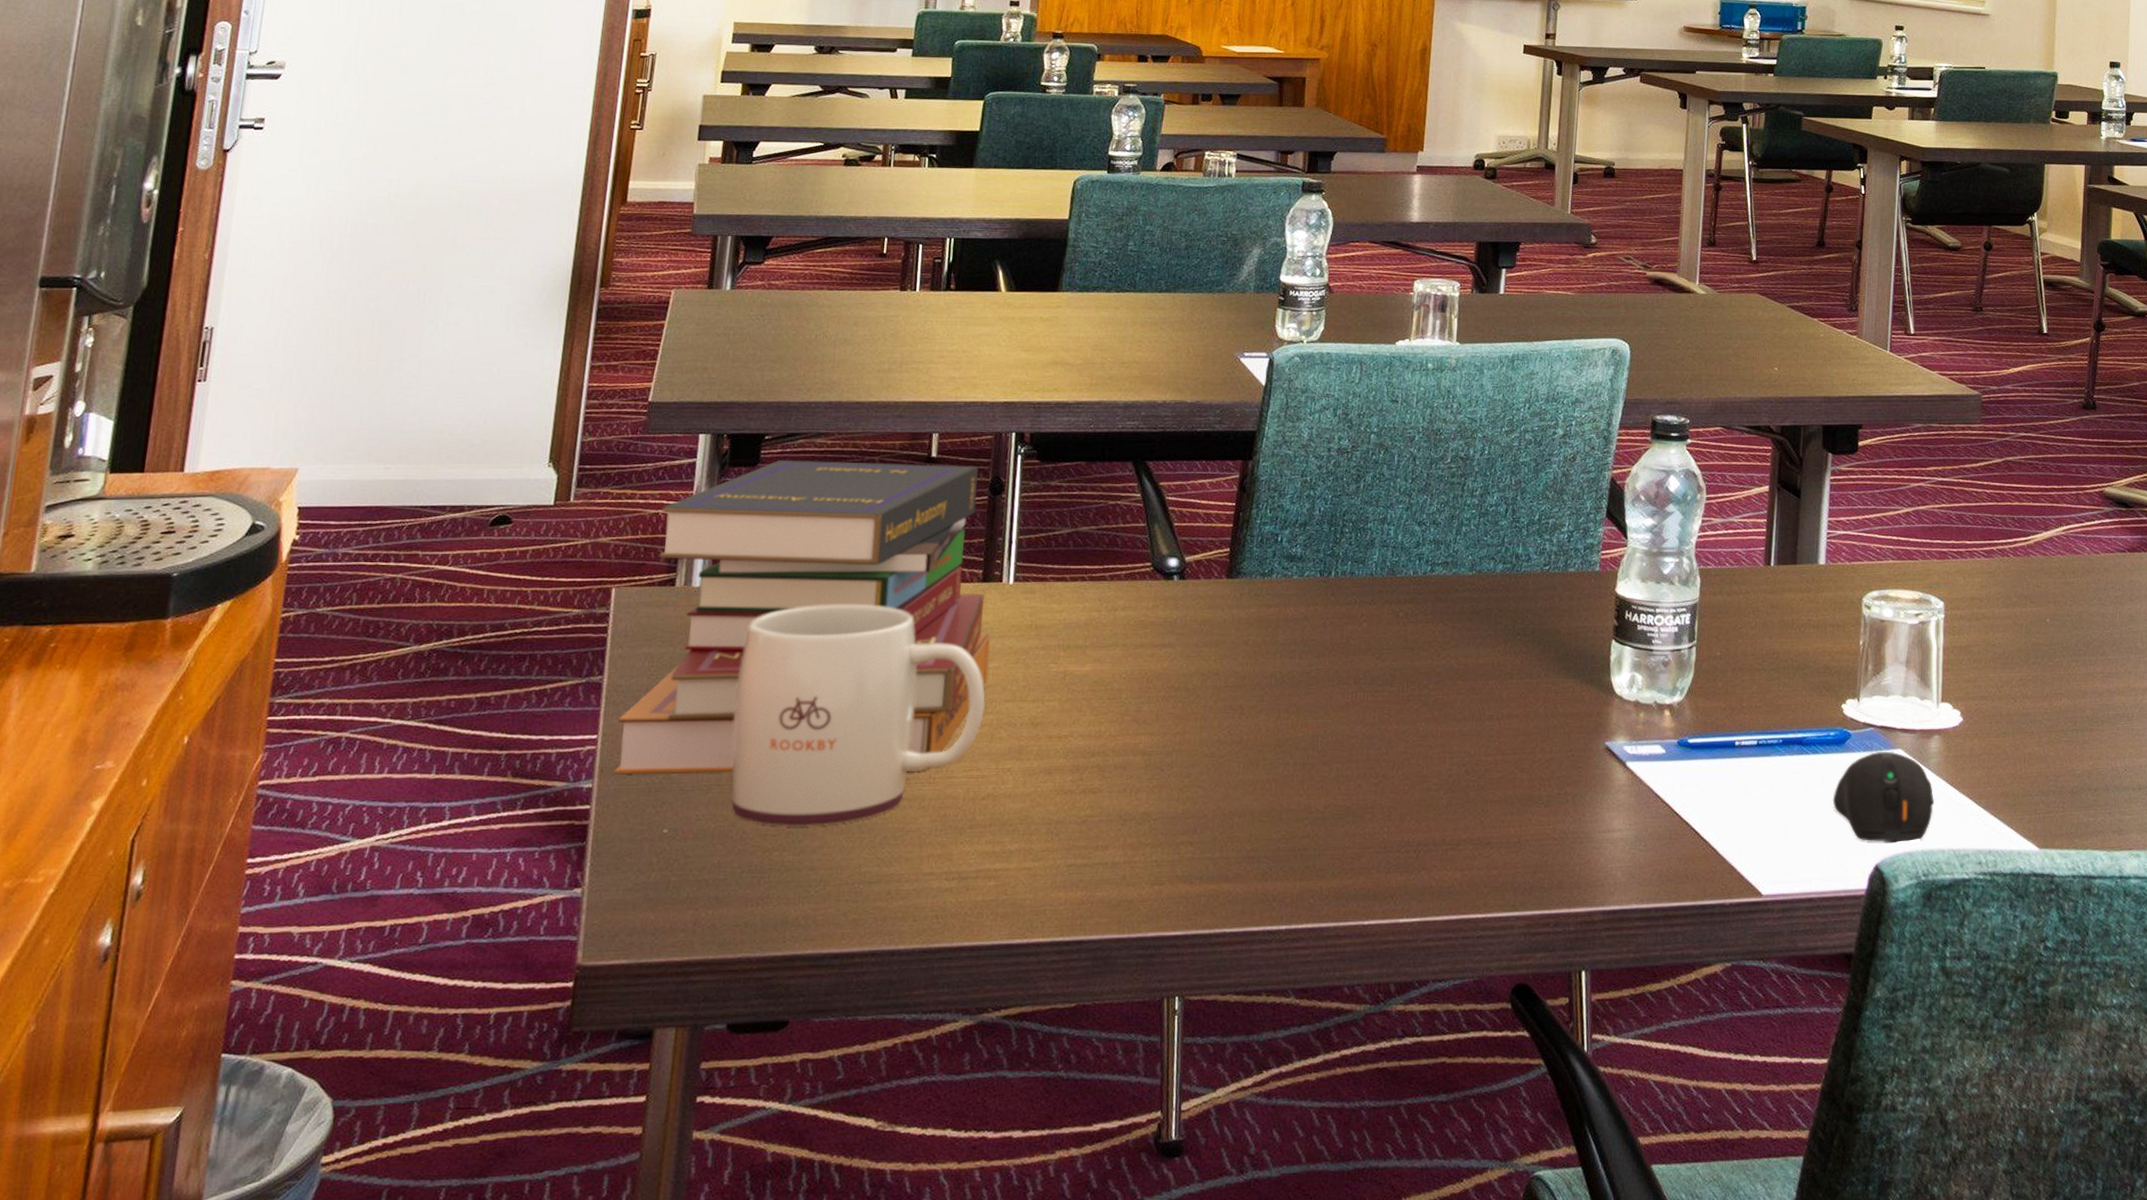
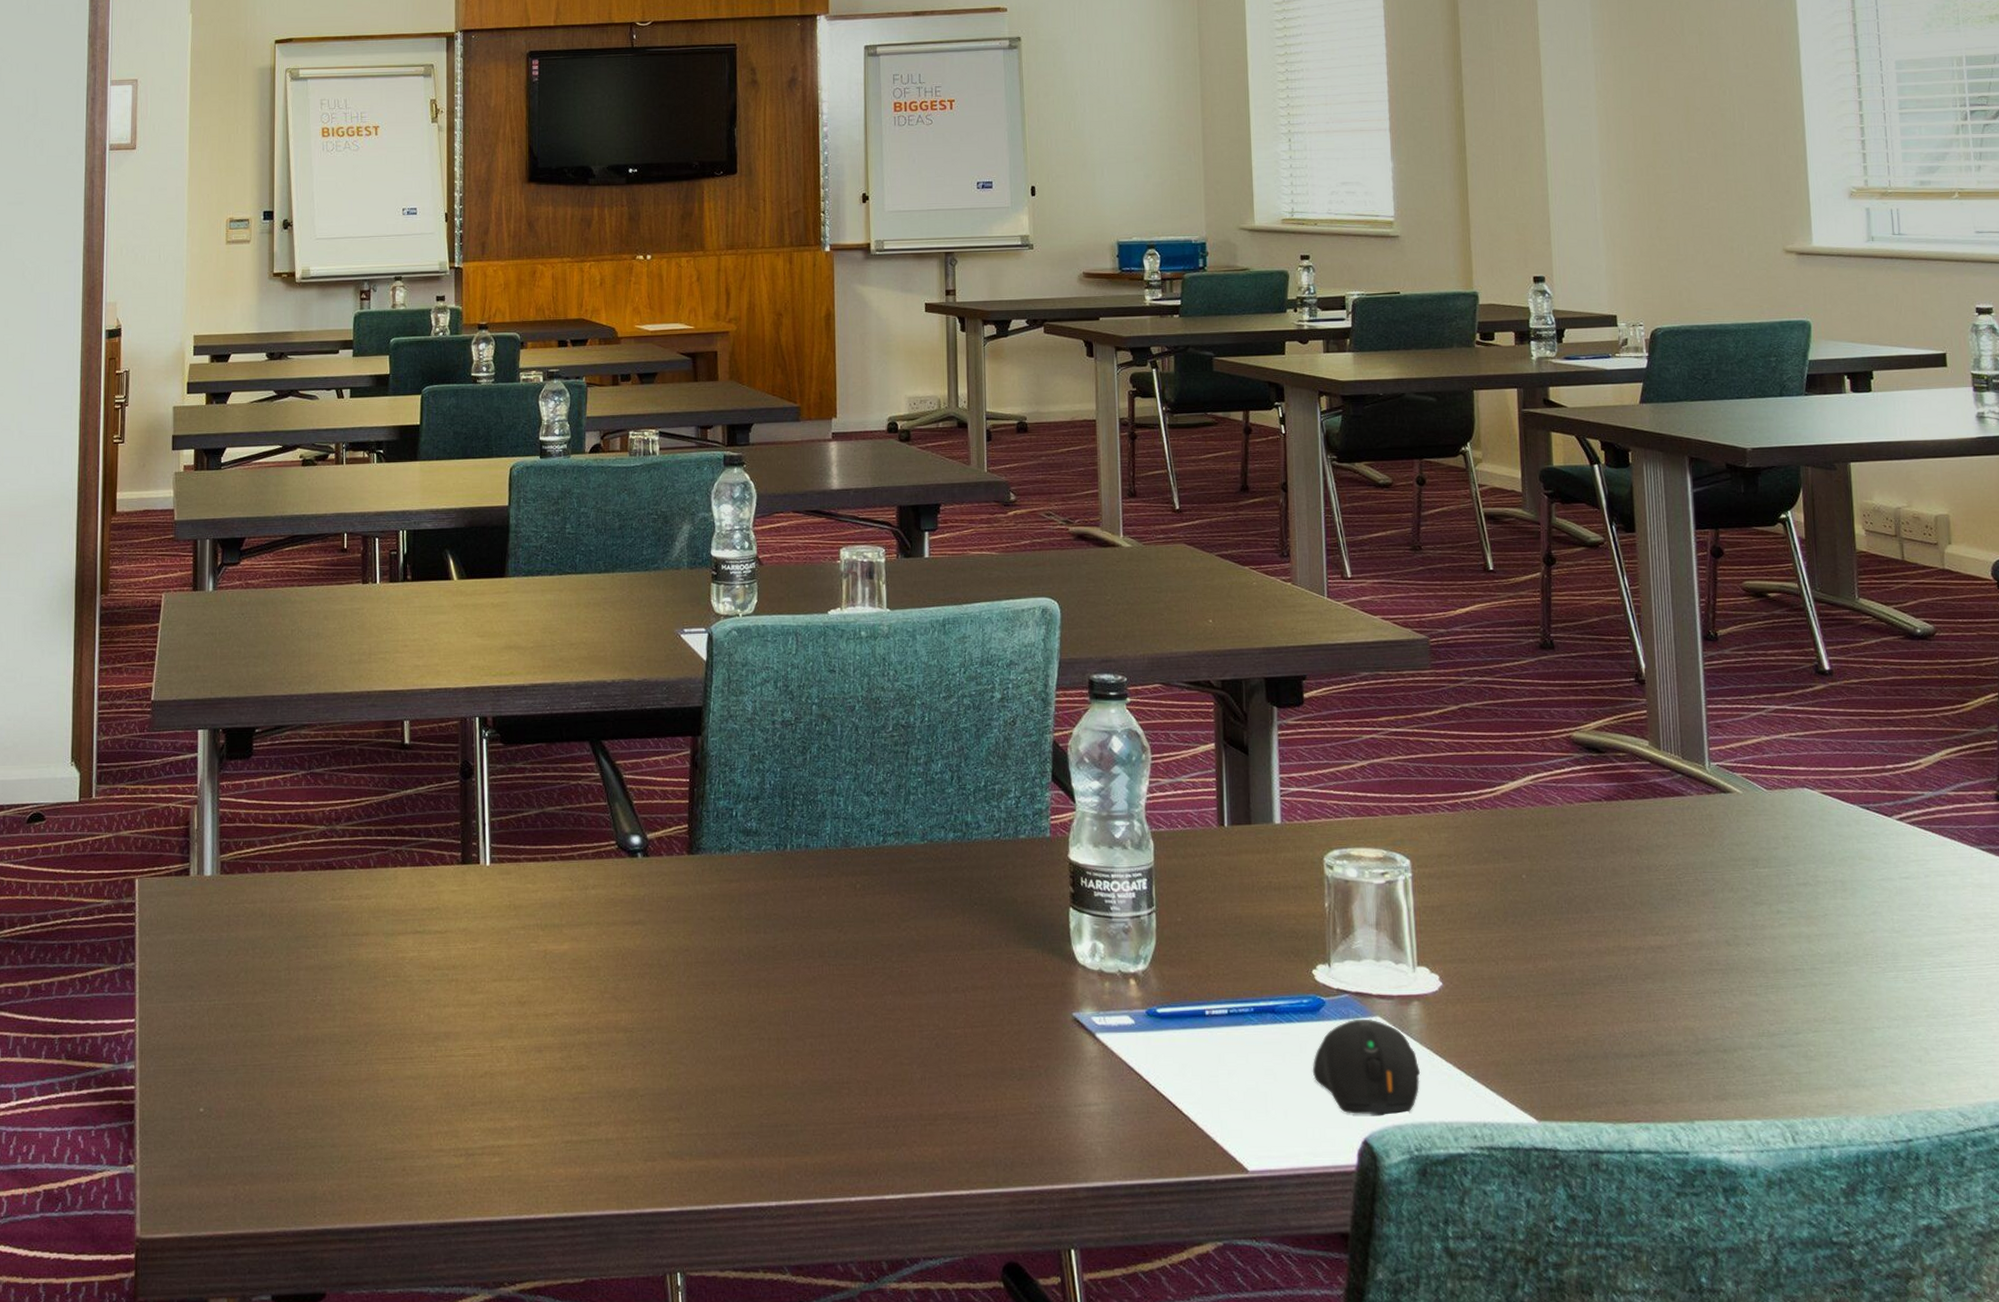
books: present [613,459,991,774] -> none [151,750,476,1056]
mug: present [731,604,986,826] -> none [251,889,476,1105]

